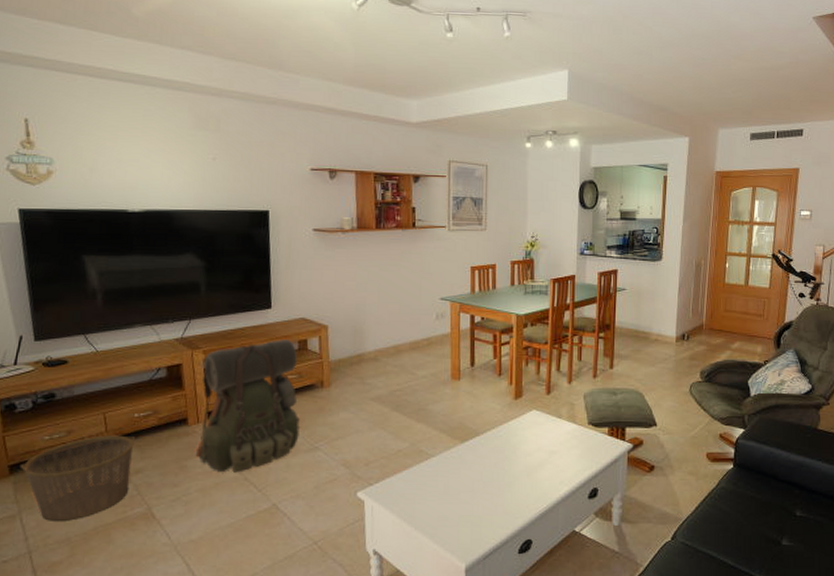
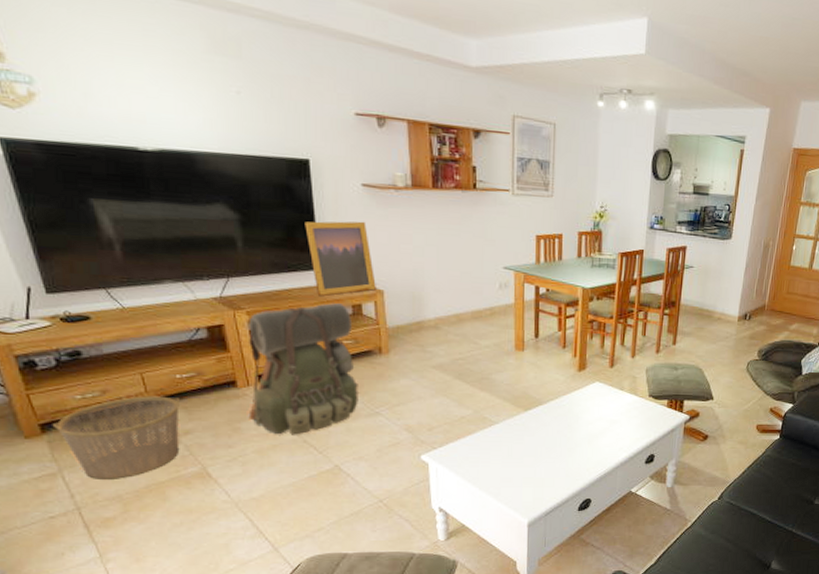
picture frame: none [260,262,321,334] -> present [305,221,376,297]

